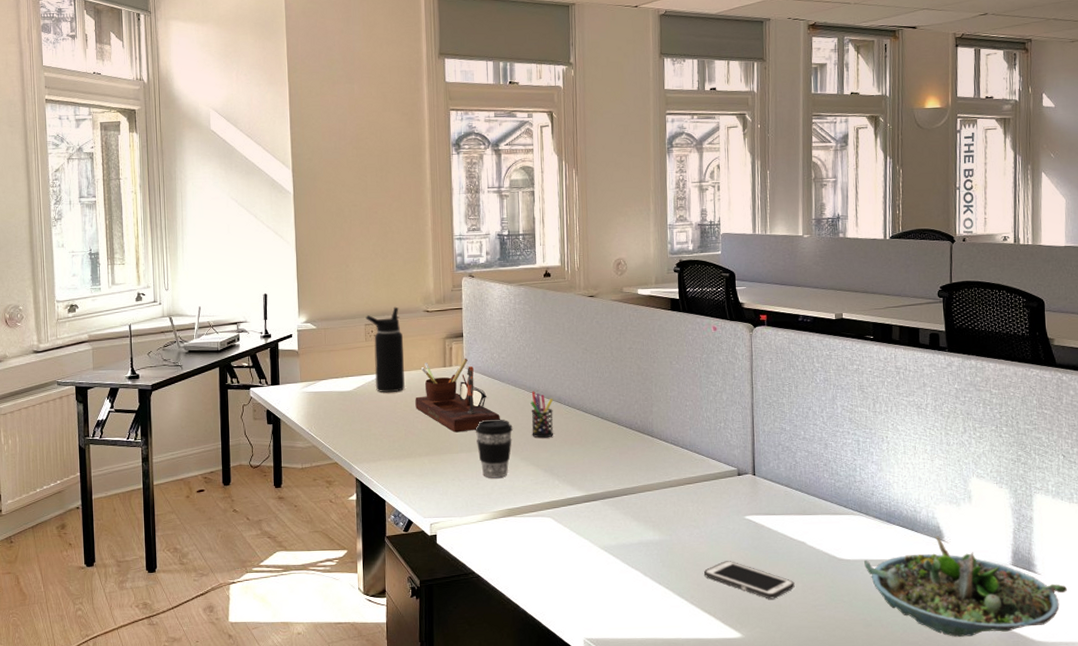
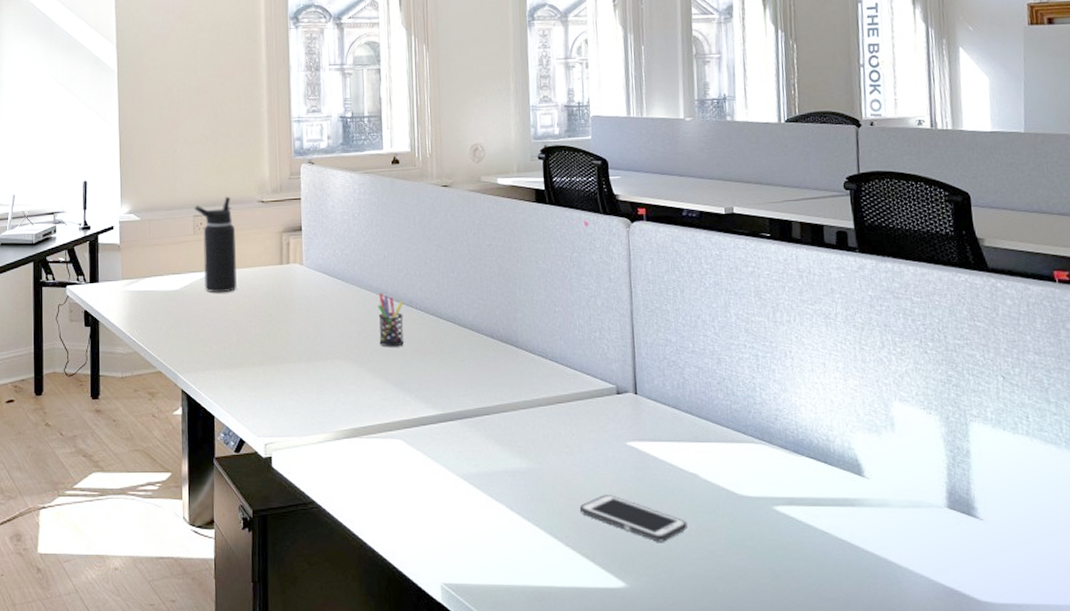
desk organizer: present [415,358,500,433] -> none [248,254,343,339]
coffee cup: present [475,419,513,478] -> none [315,324,358,392]
succulent planter: present [864,536,1068,637] -> none [769,470,1018,593]

